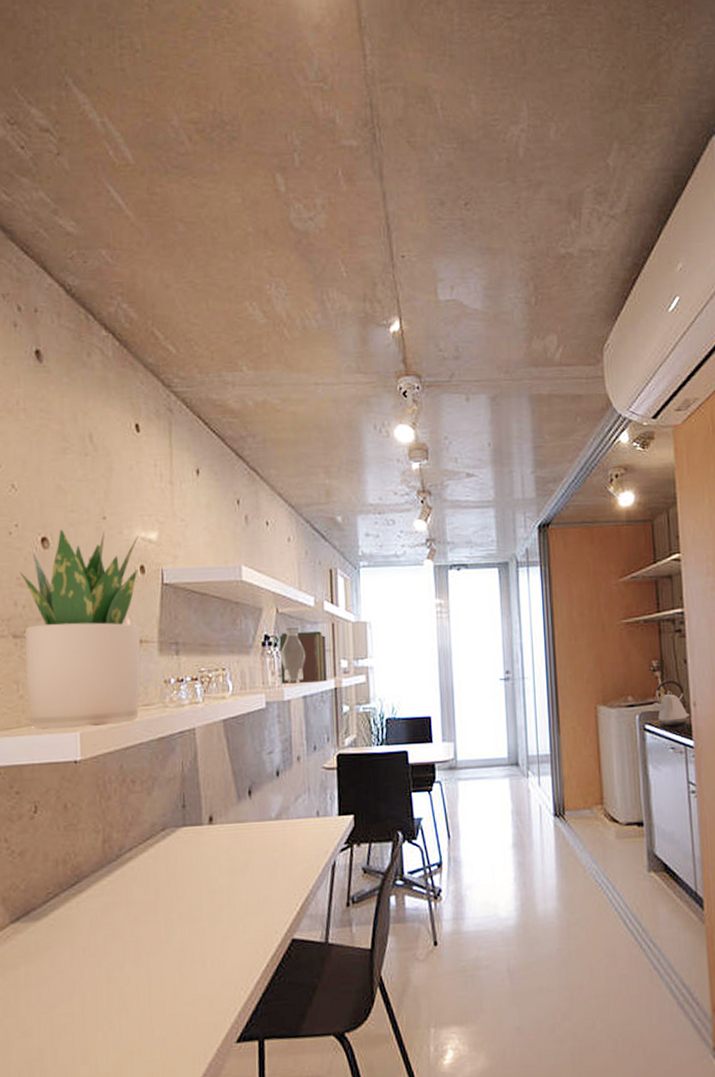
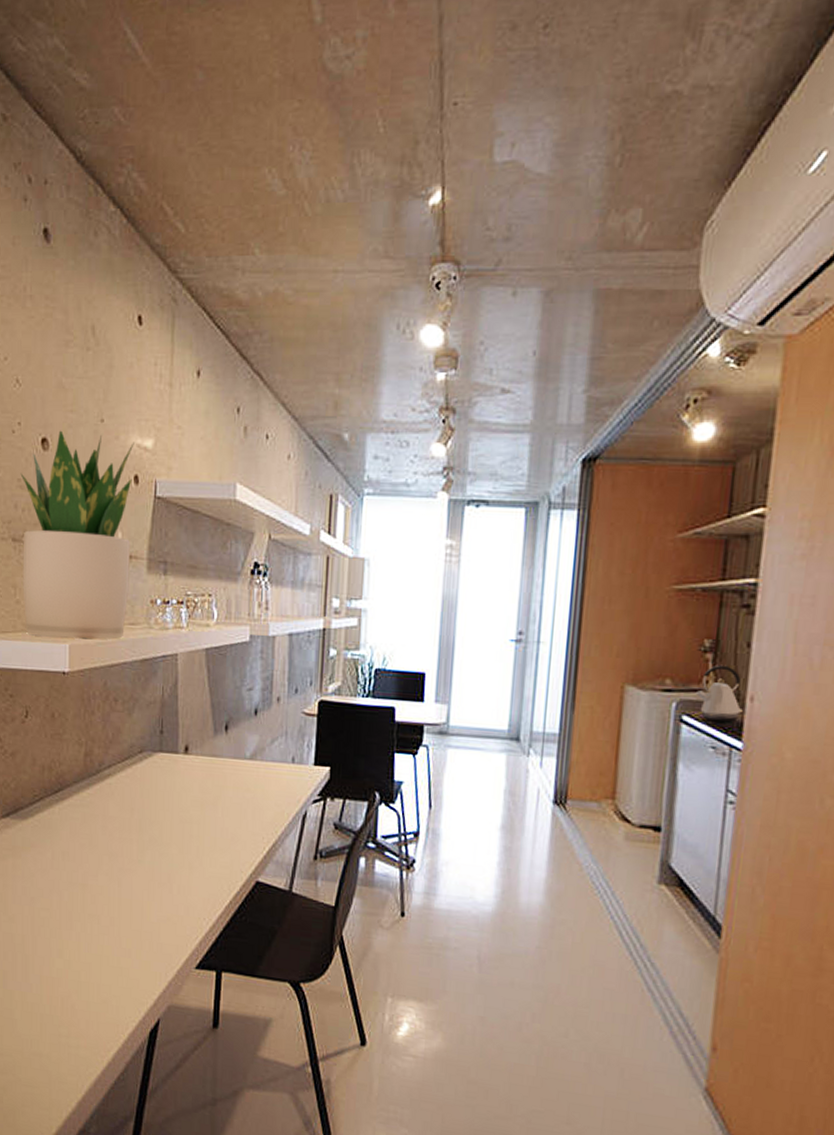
books: present [279,631,327,684] -> none [267,562,319,620]
vase: present [280,627,306,685] -> none [268,557,296,620]

